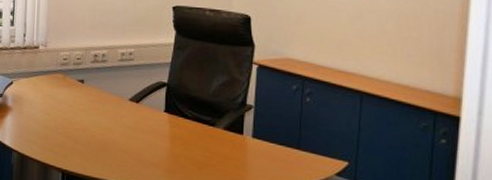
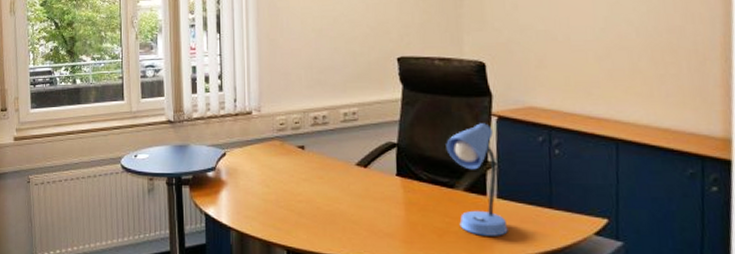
desk lamp: none [210,70,260,172] -> present [446,123,508,236]

